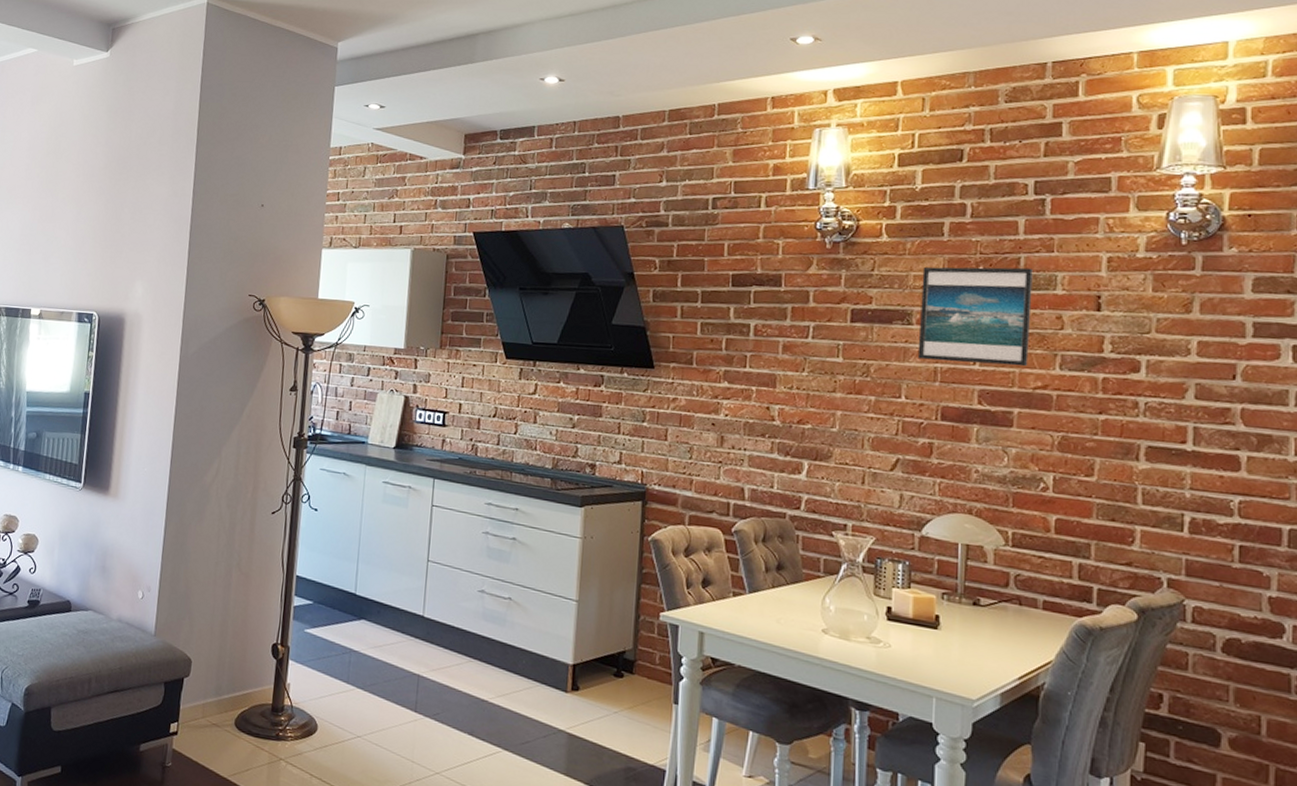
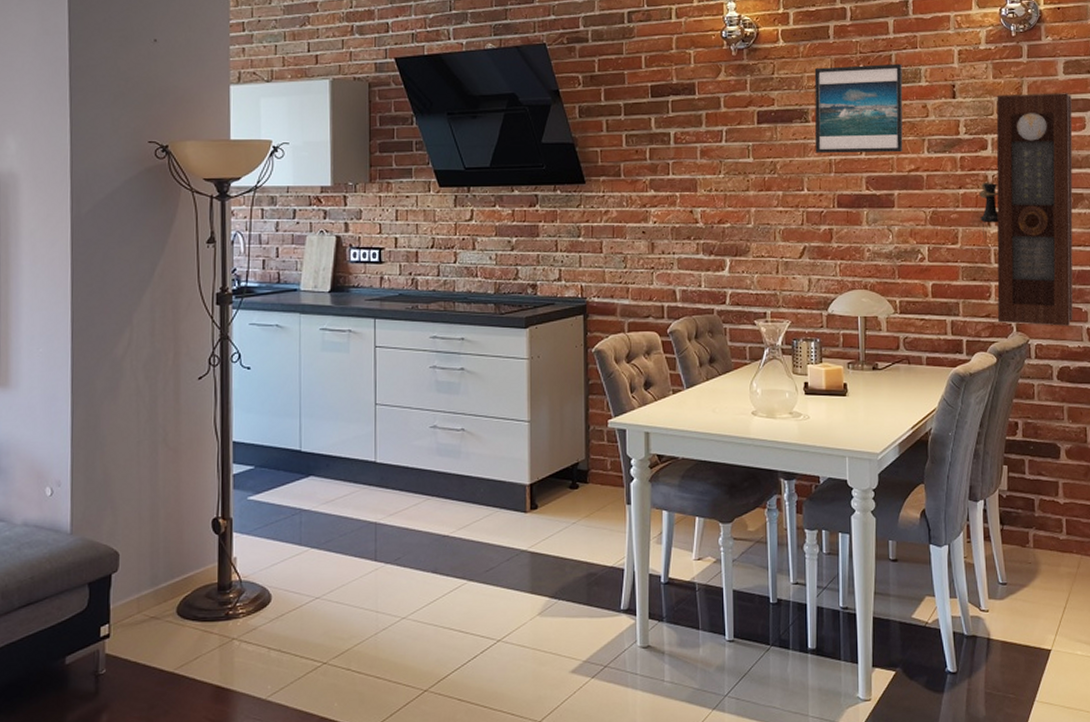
pendulum clock: none [1125,311,1262,591] -> present [979,93,1073,326]

